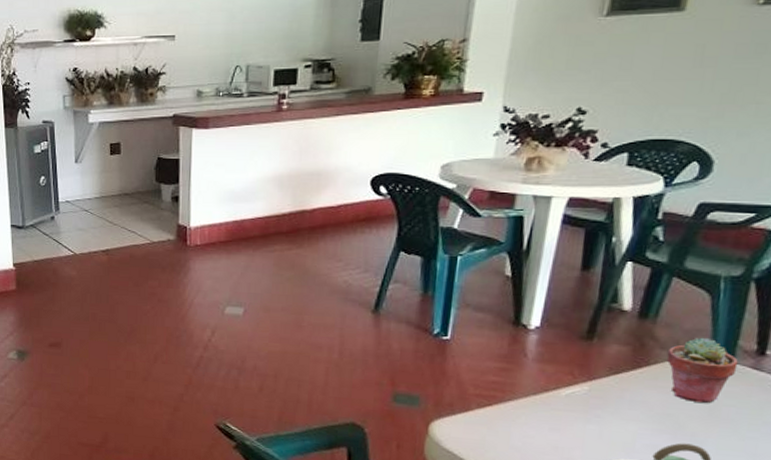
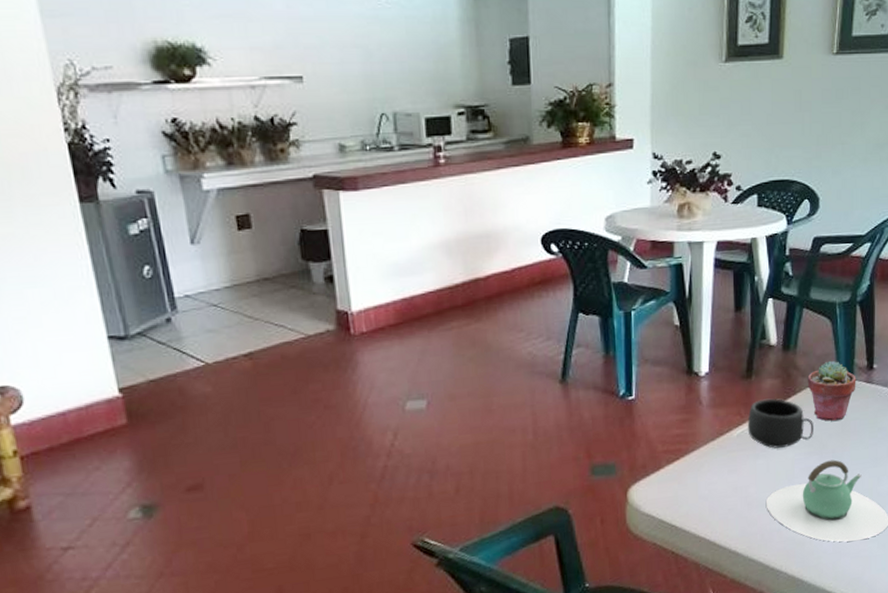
mug: none [579,364,670,419] -> present [747,398,814,449]

